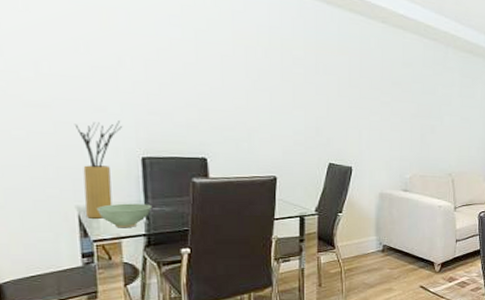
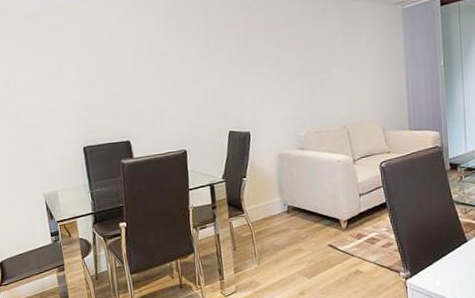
vase: present [74,120,122,219] -> none [35,118,67,203]
bowl: present [96,203,153,228] -> none [56,186,95,210]

